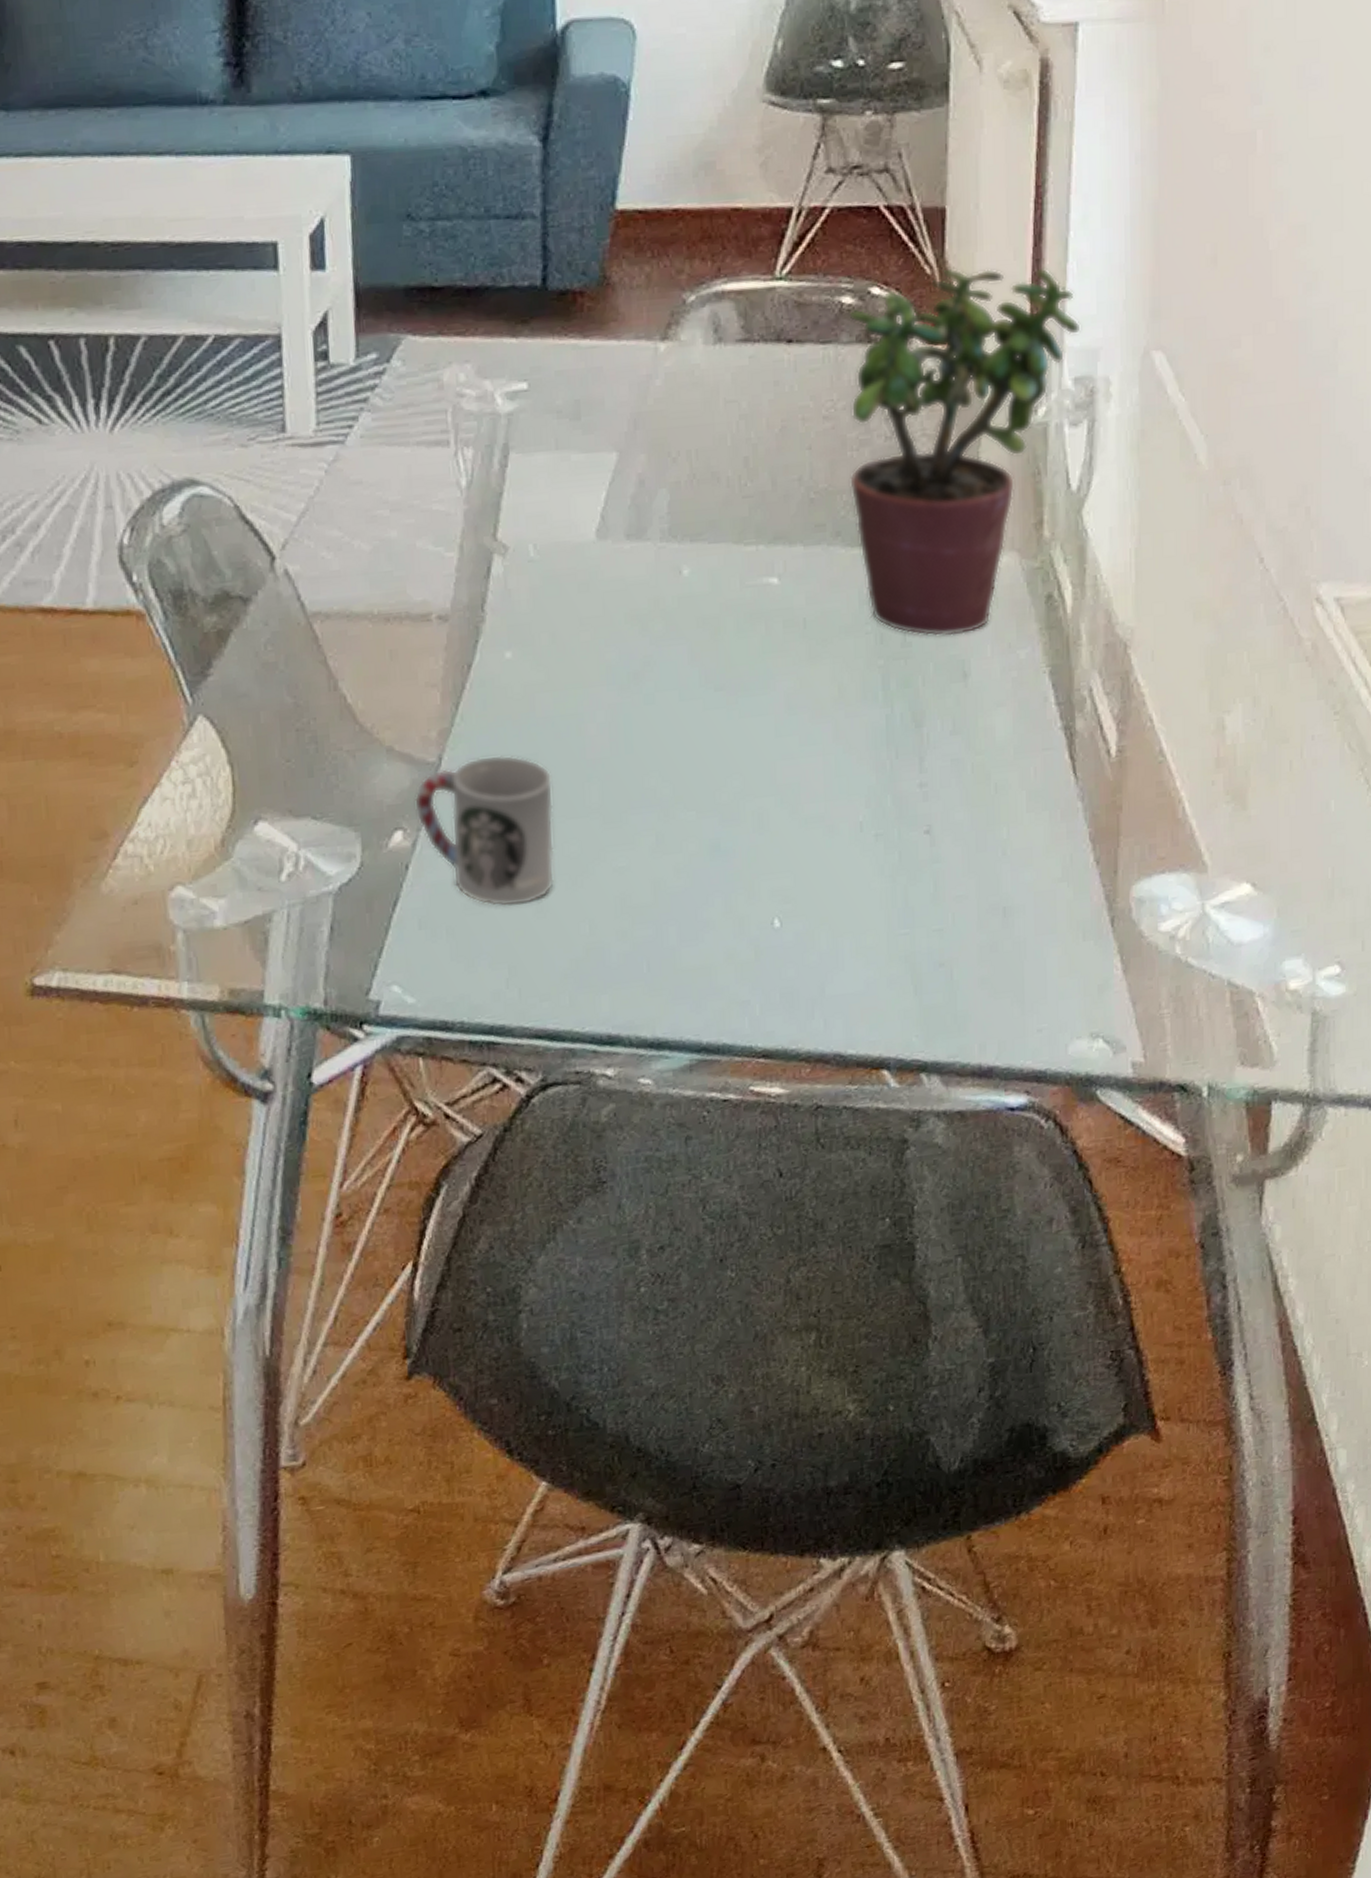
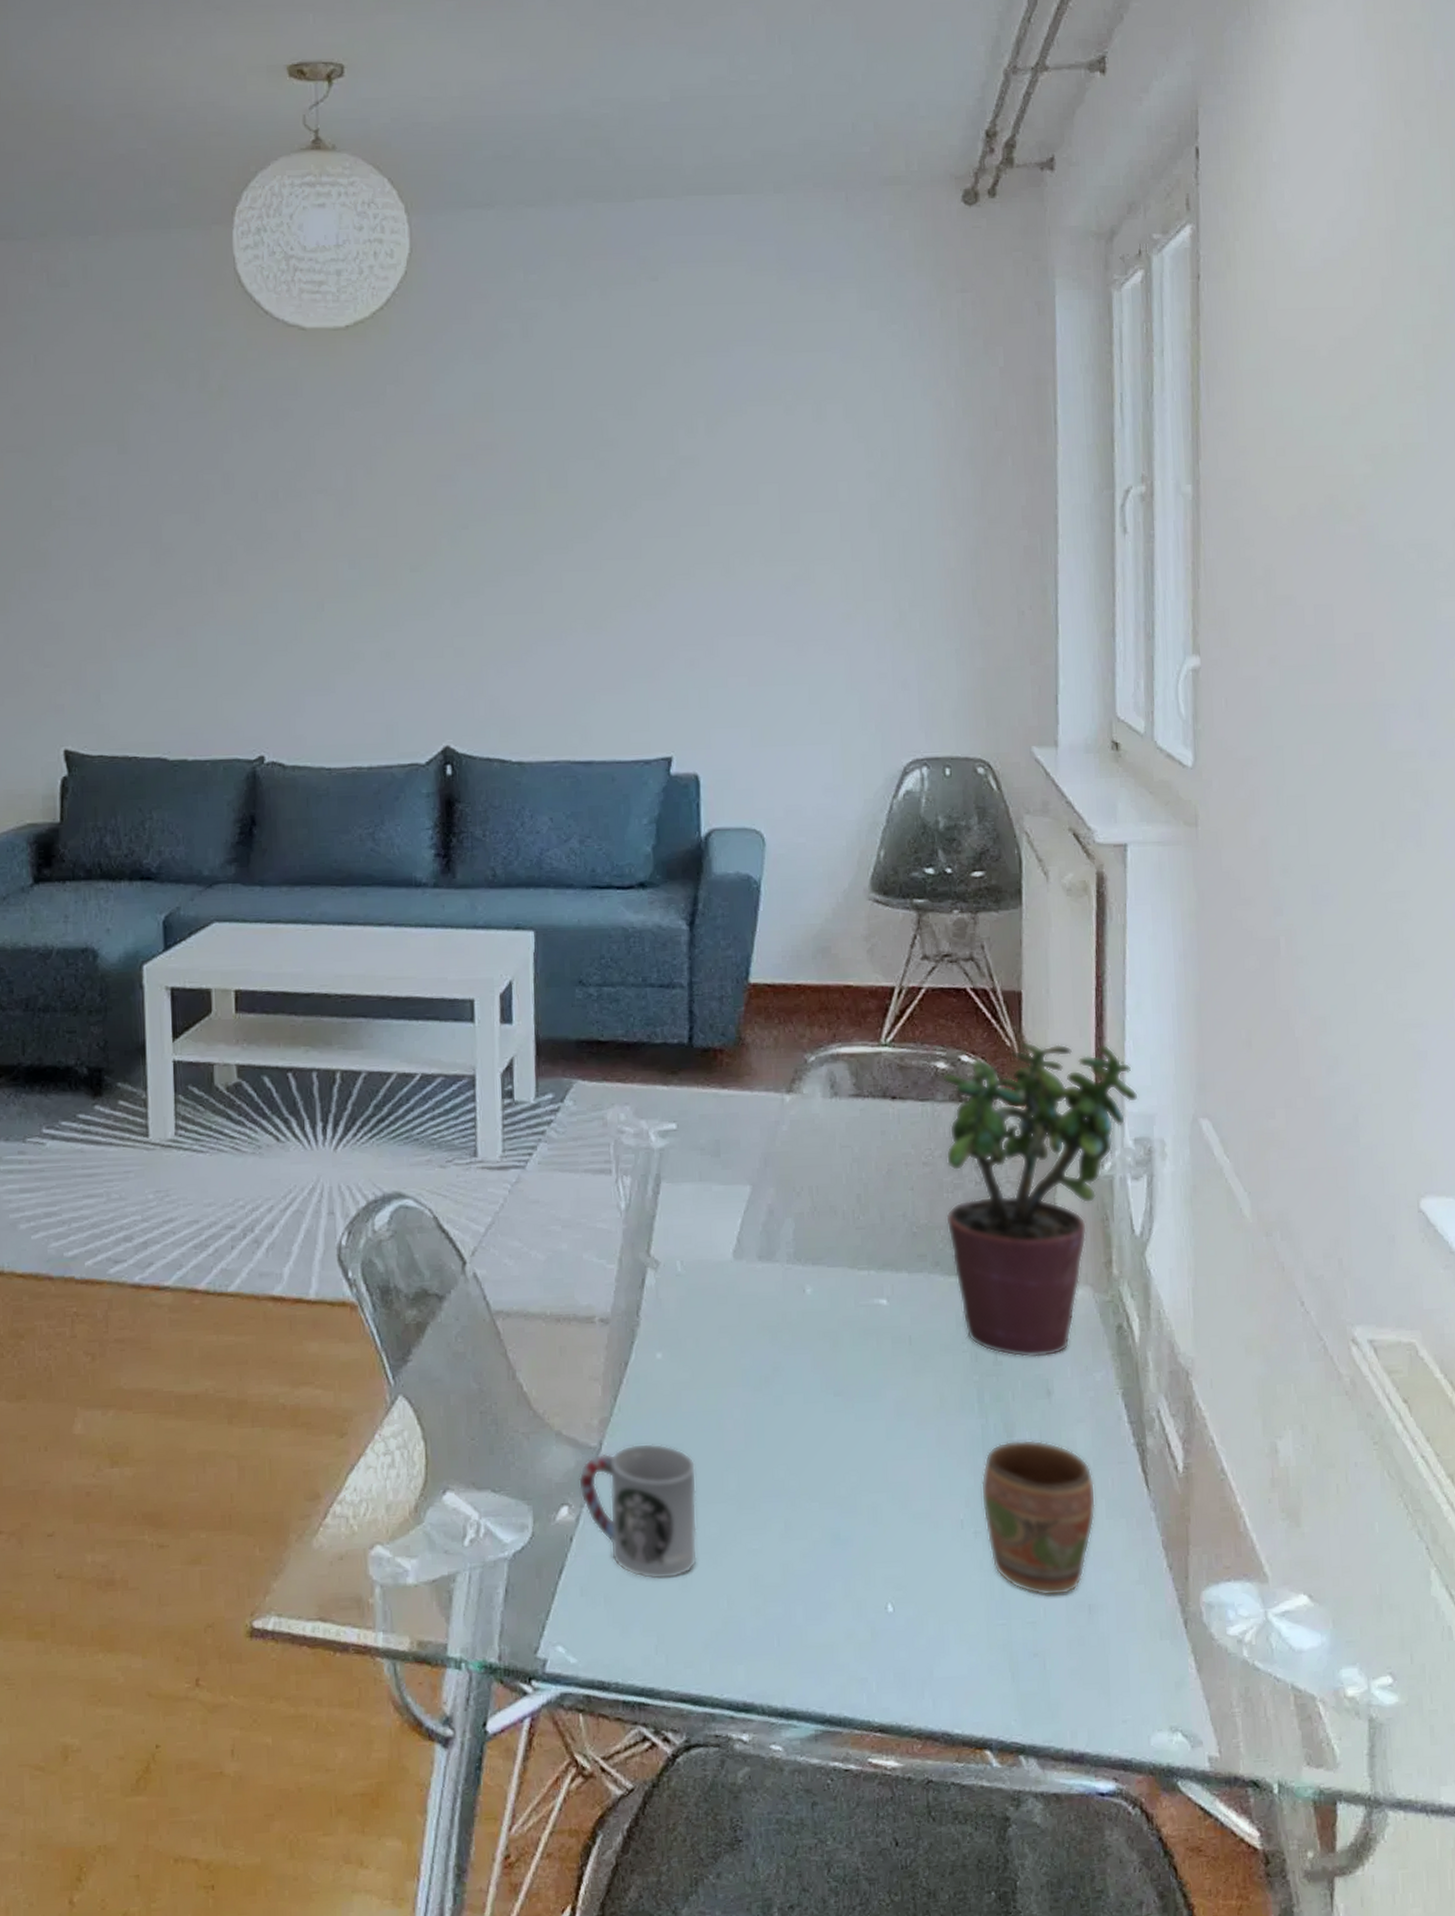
mug: none [883,728,1016,901] -> present [980,1439,1096,1597]

